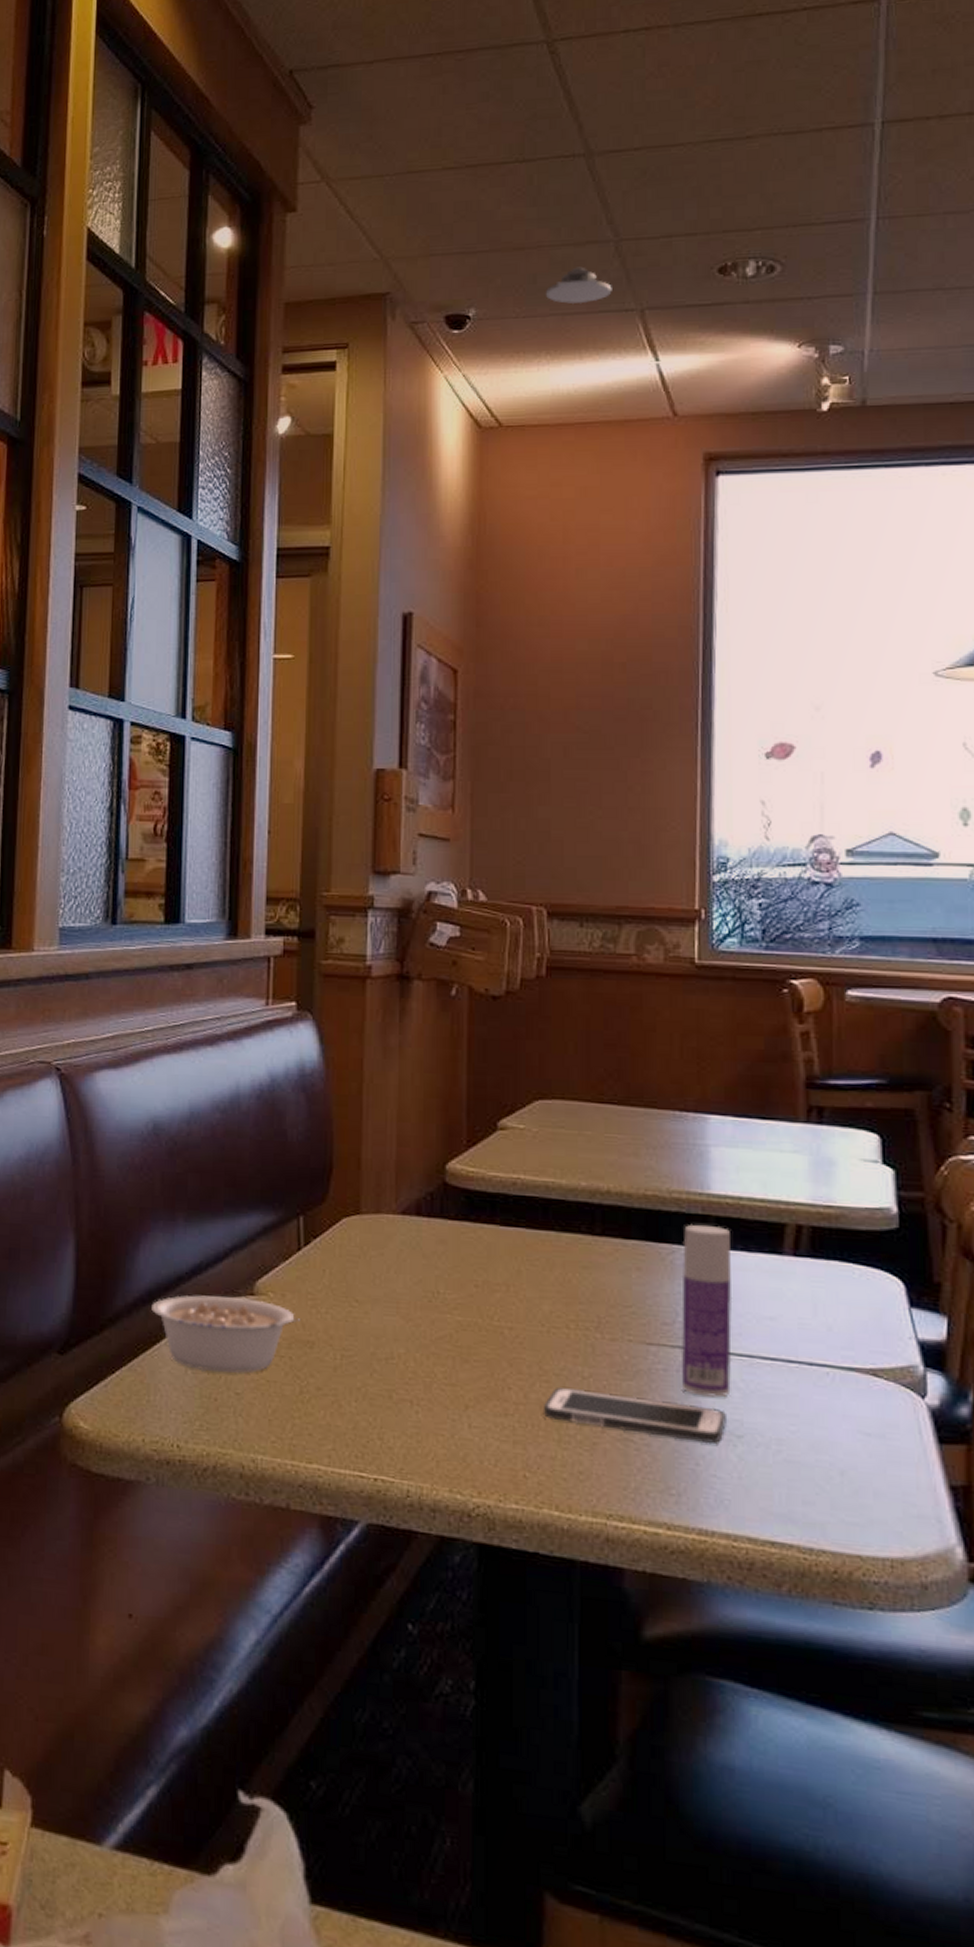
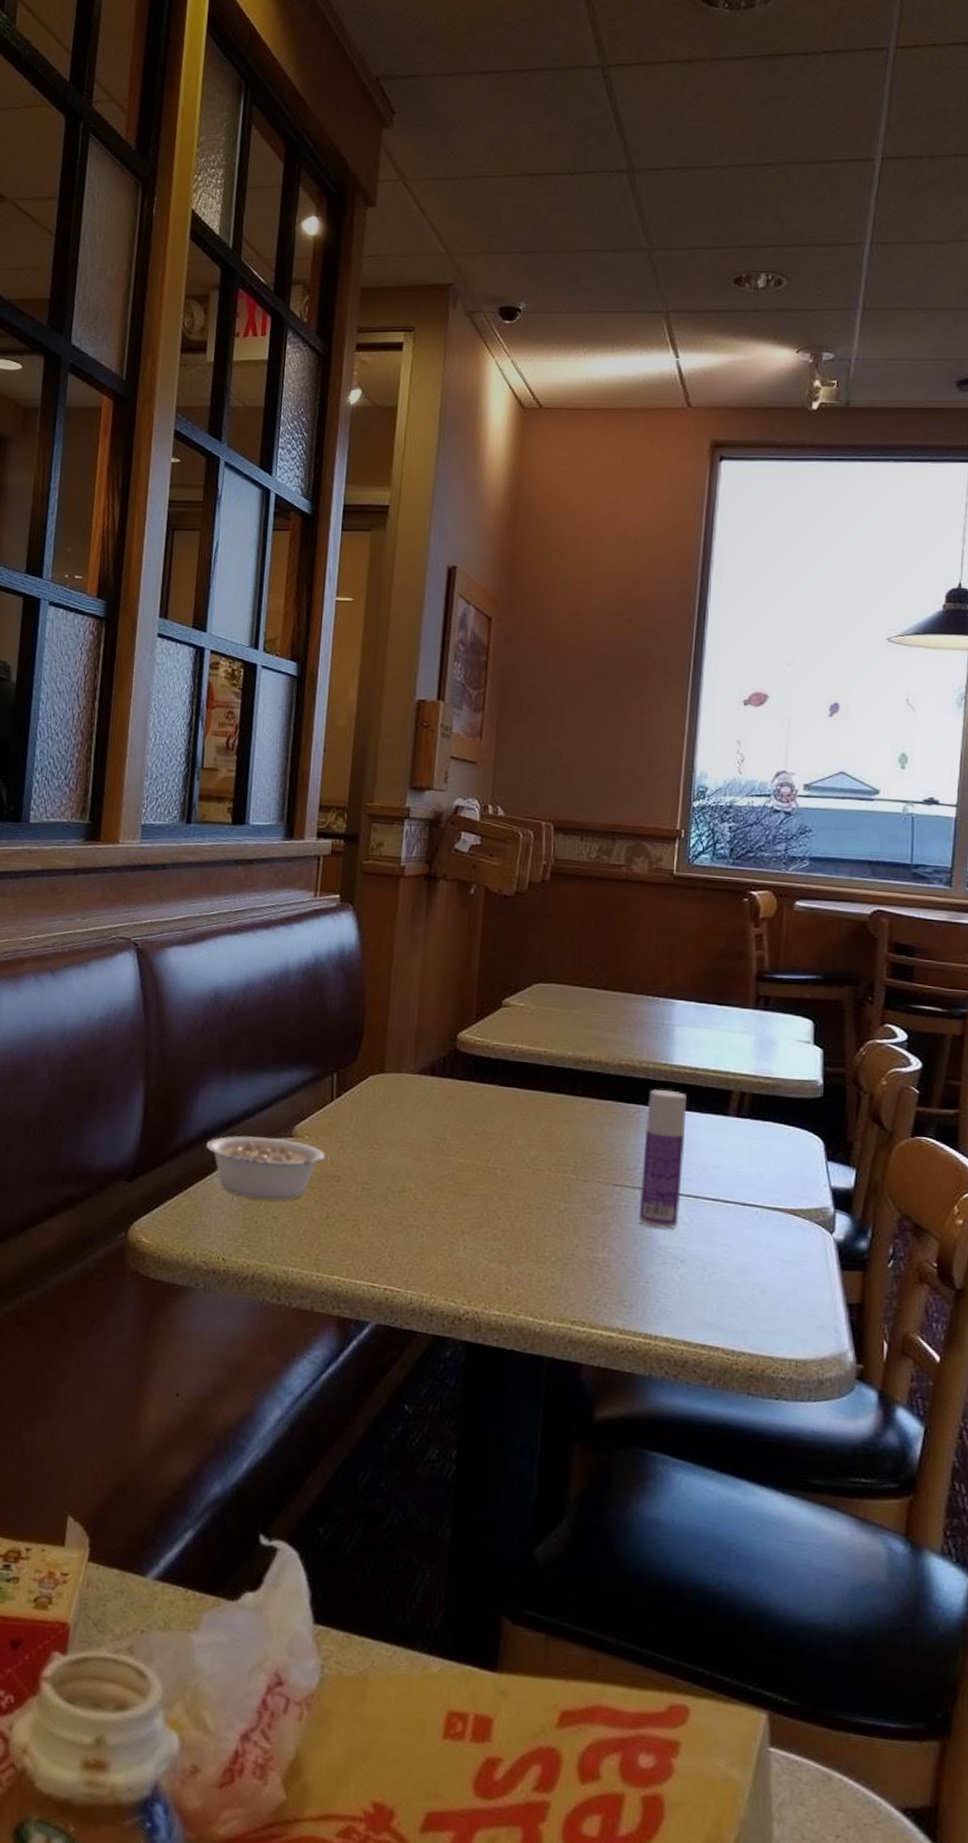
cell phone: present [543,1386,726,1444] -> none [525,1218,673,1267]
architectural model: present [545,266,612,305] -> none [586,271,643,304]

